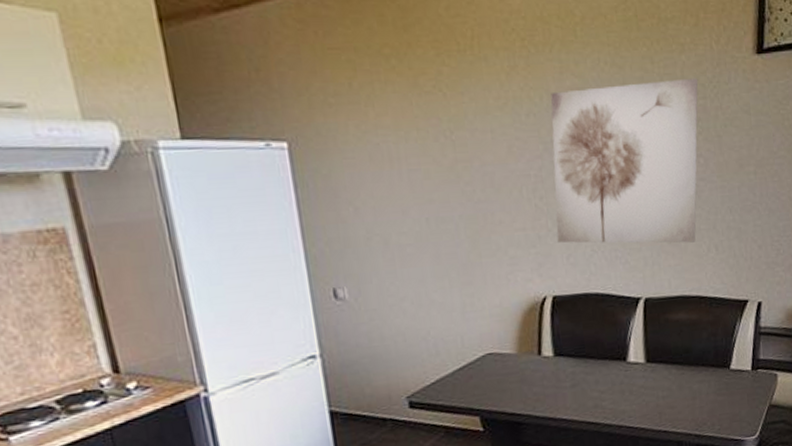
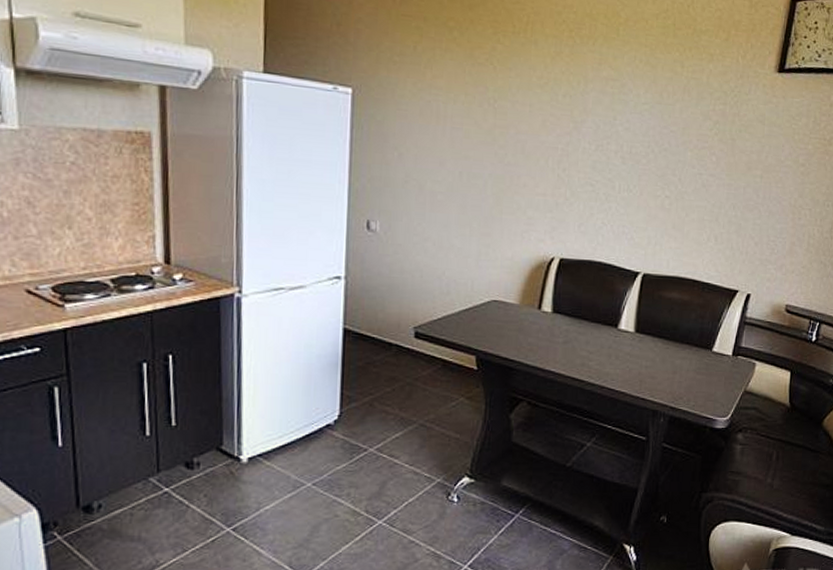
wall art: present [550,78,699,244] -> none [572,79,722,230]

